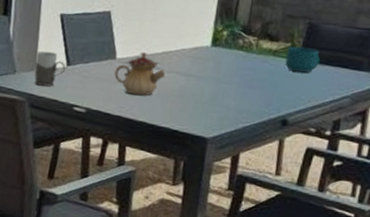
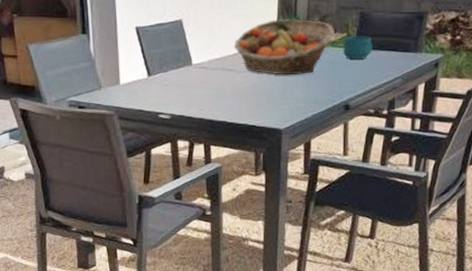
mug: present [34,51,66,87] -> none [118,64,147,98]
teapot: present [114,51,165,96] -> none [192,55,238,97]
fruit basket: none [163,21,278,82] -> present [234,19,335,75]

